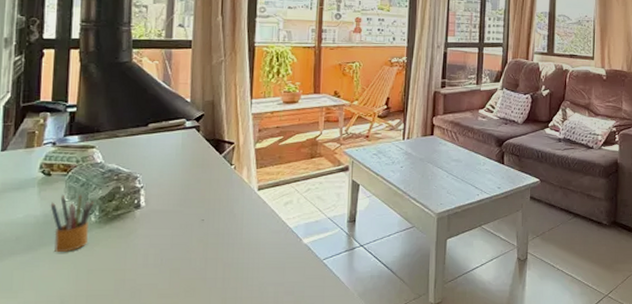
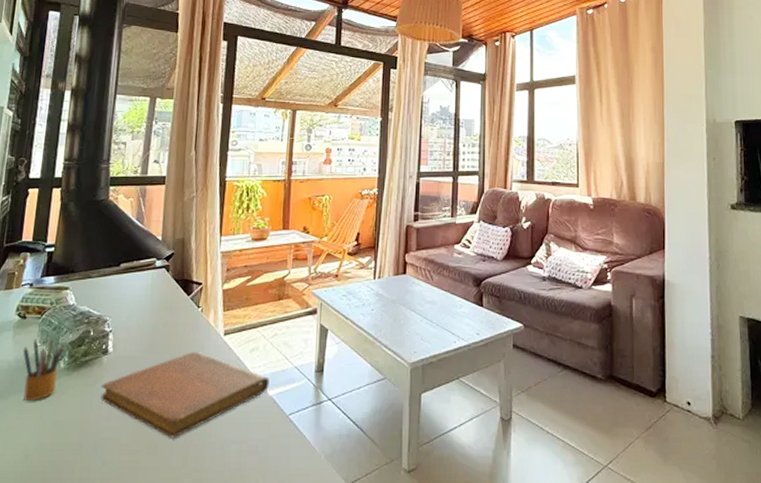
notebook: none [135,206,304,283] -> present [100,352,269,438]

